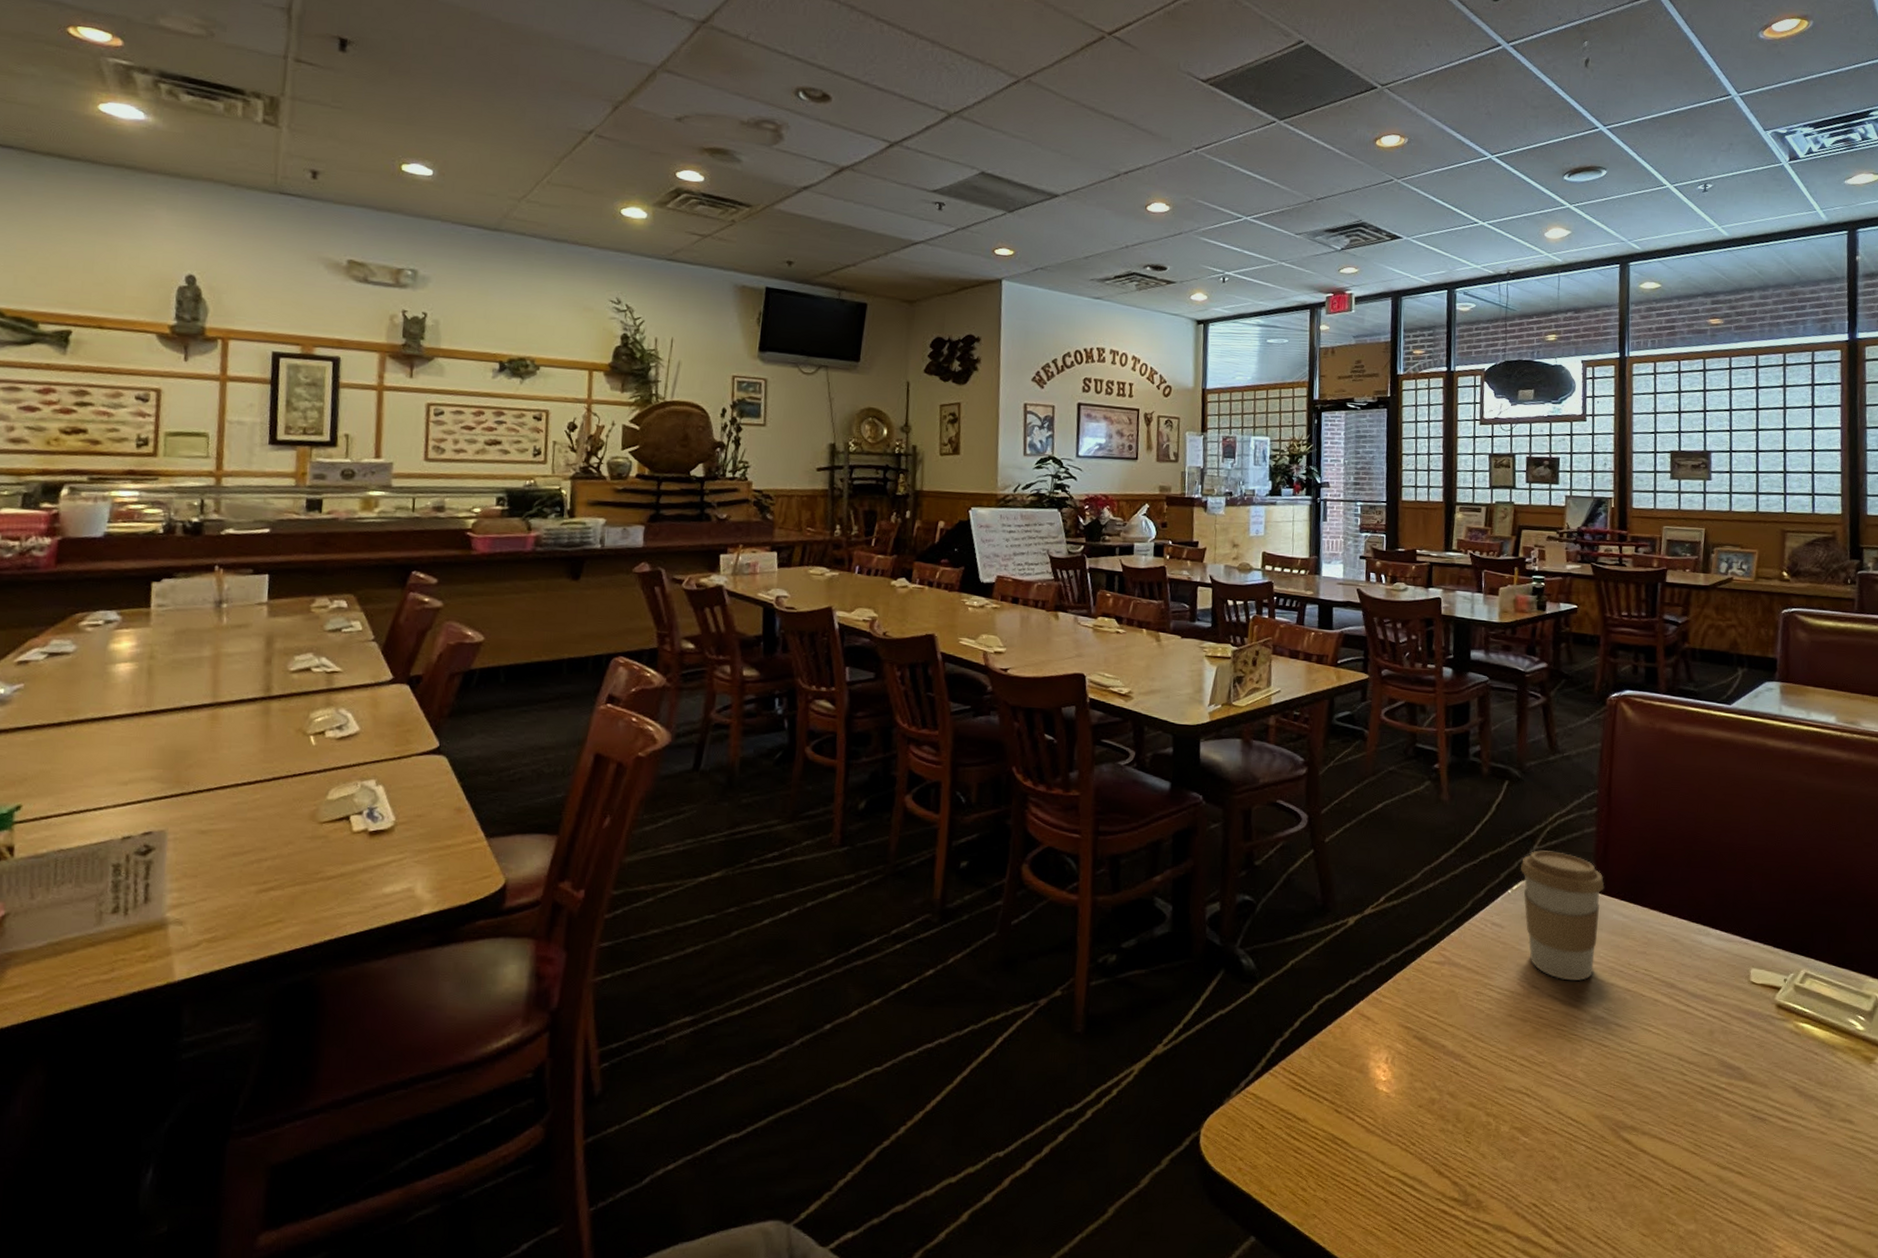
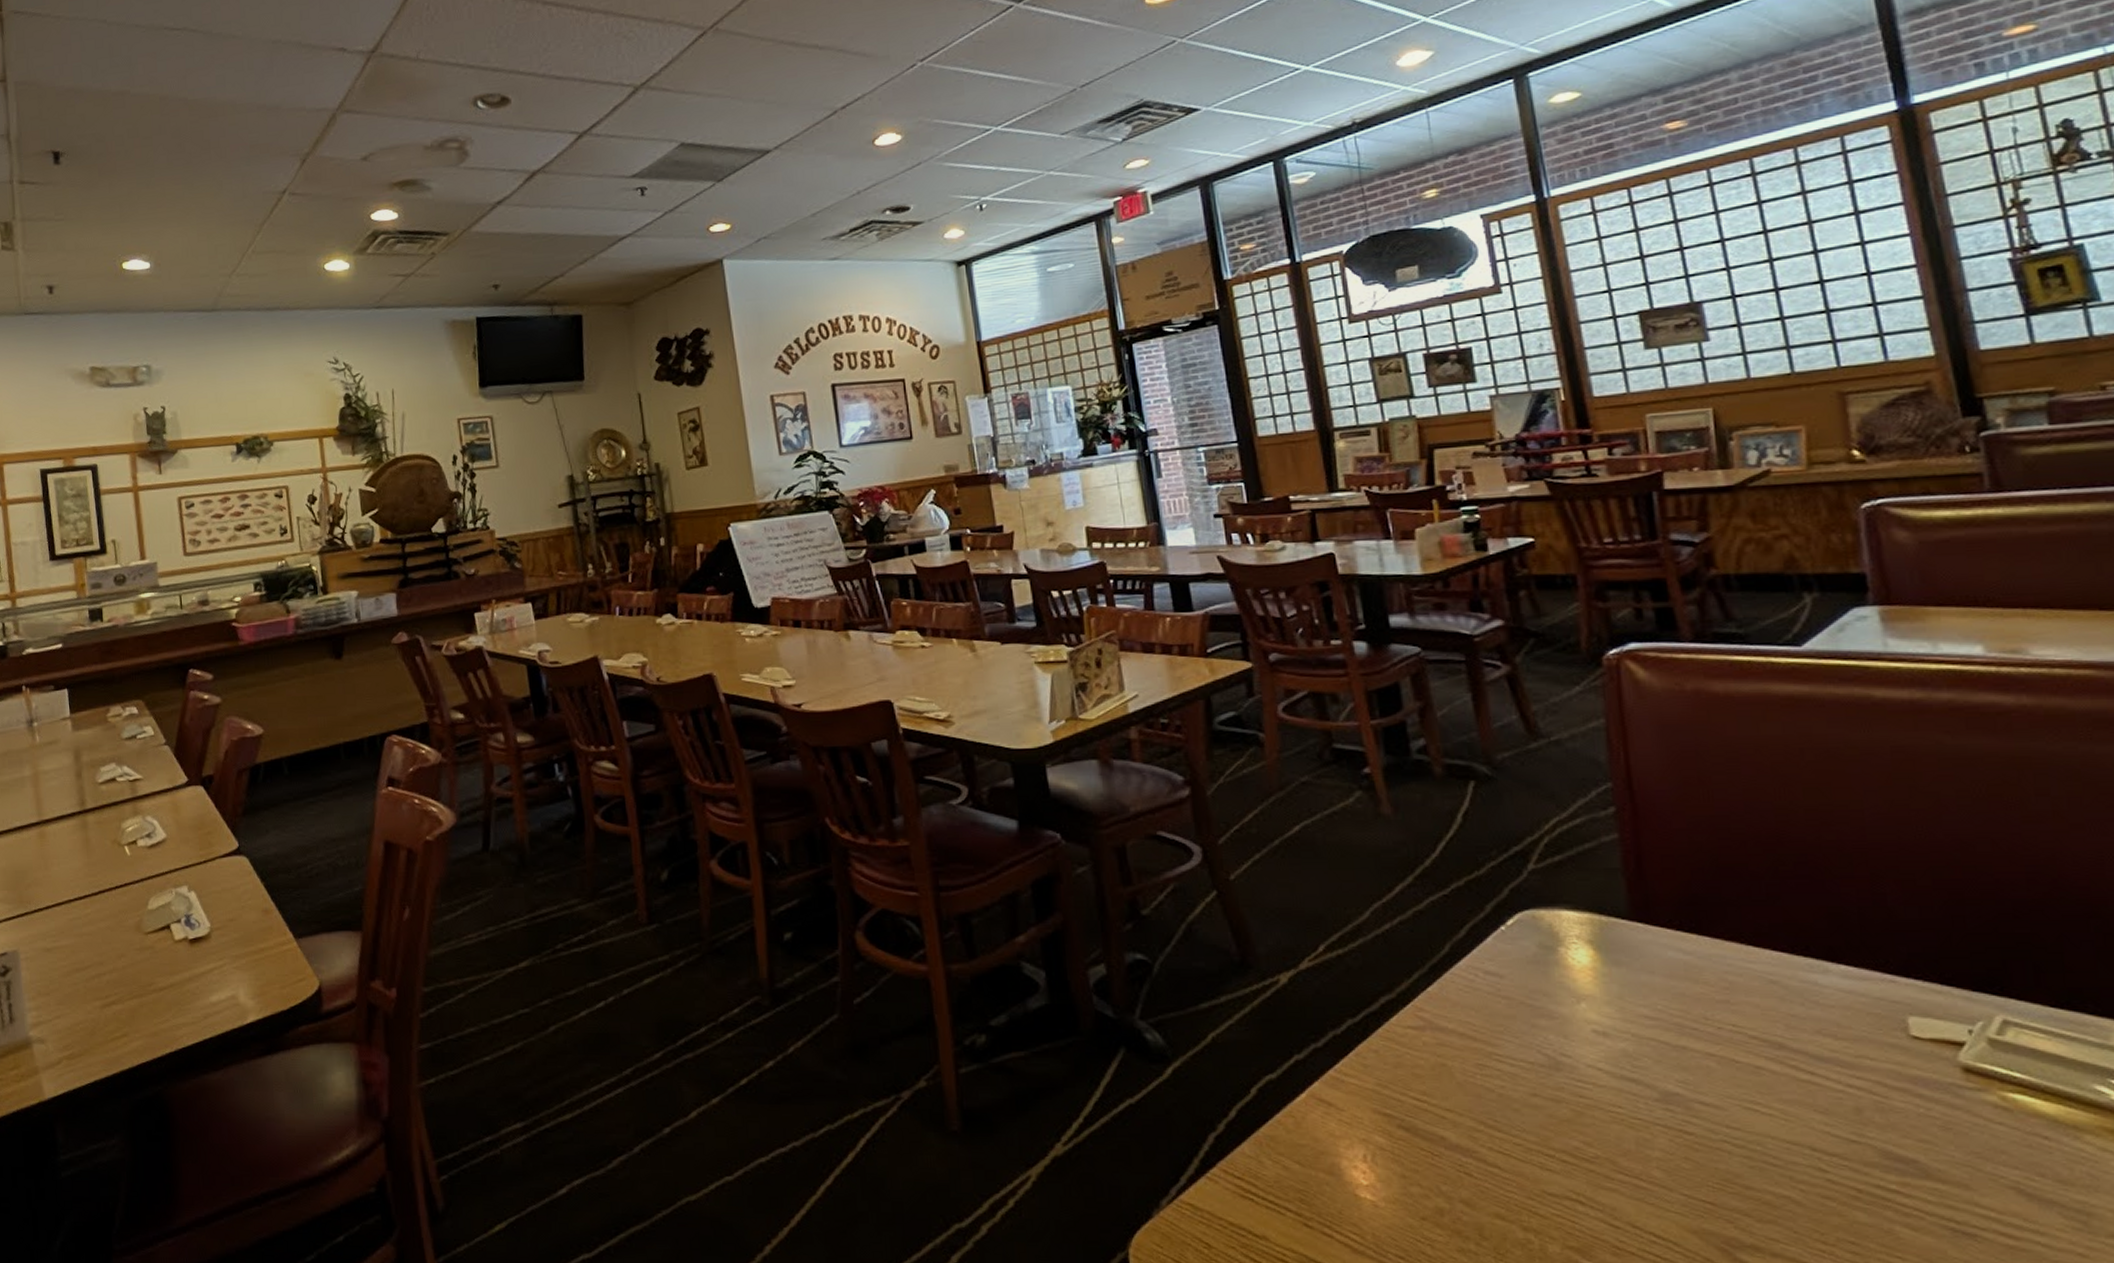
coffee cup: present [1521,850,1605,981] -> none [1513,870,1651,1044]

